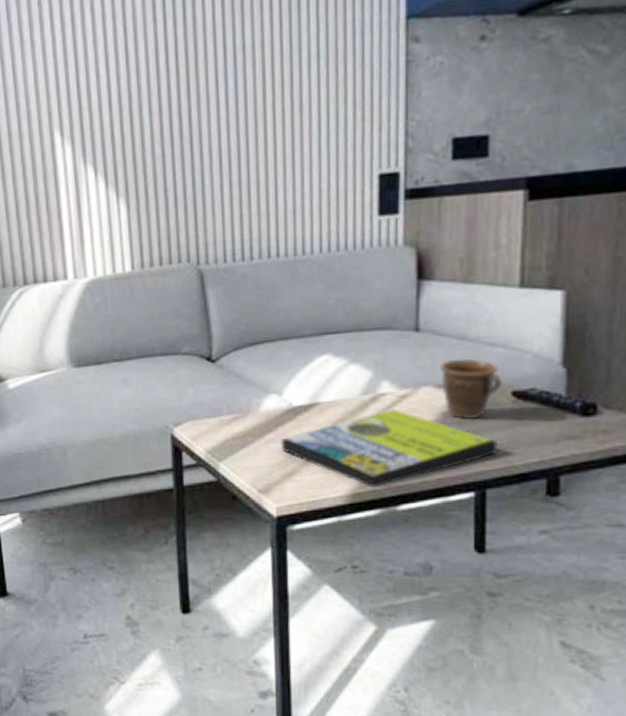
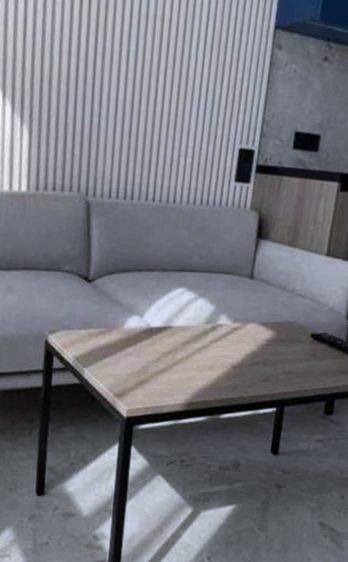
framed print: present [280,409,497,488] -> none [136,337,297,399]
mug: present [440,358,501,419] -> none [264,304,306,352]

